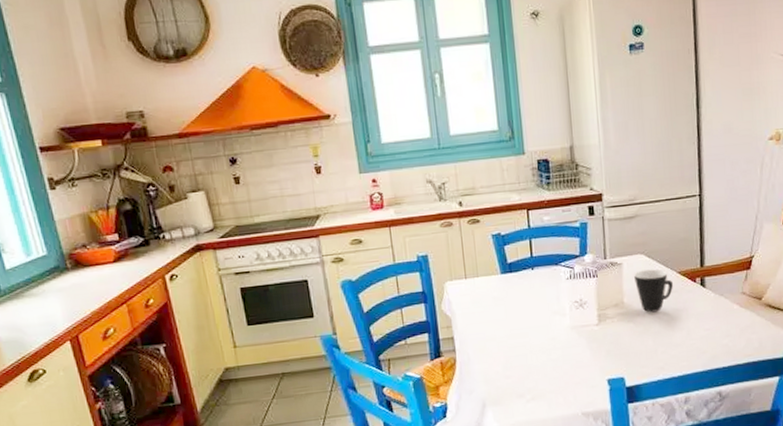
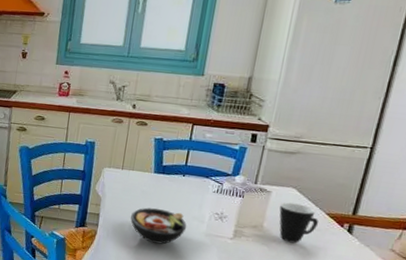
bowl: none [487,311,550,354] -> present [130,207,187,244]

